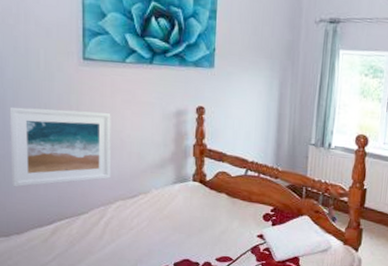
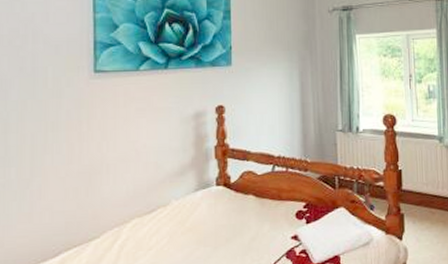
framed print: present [9,106,111,187] -> none [11,123,125,219]

